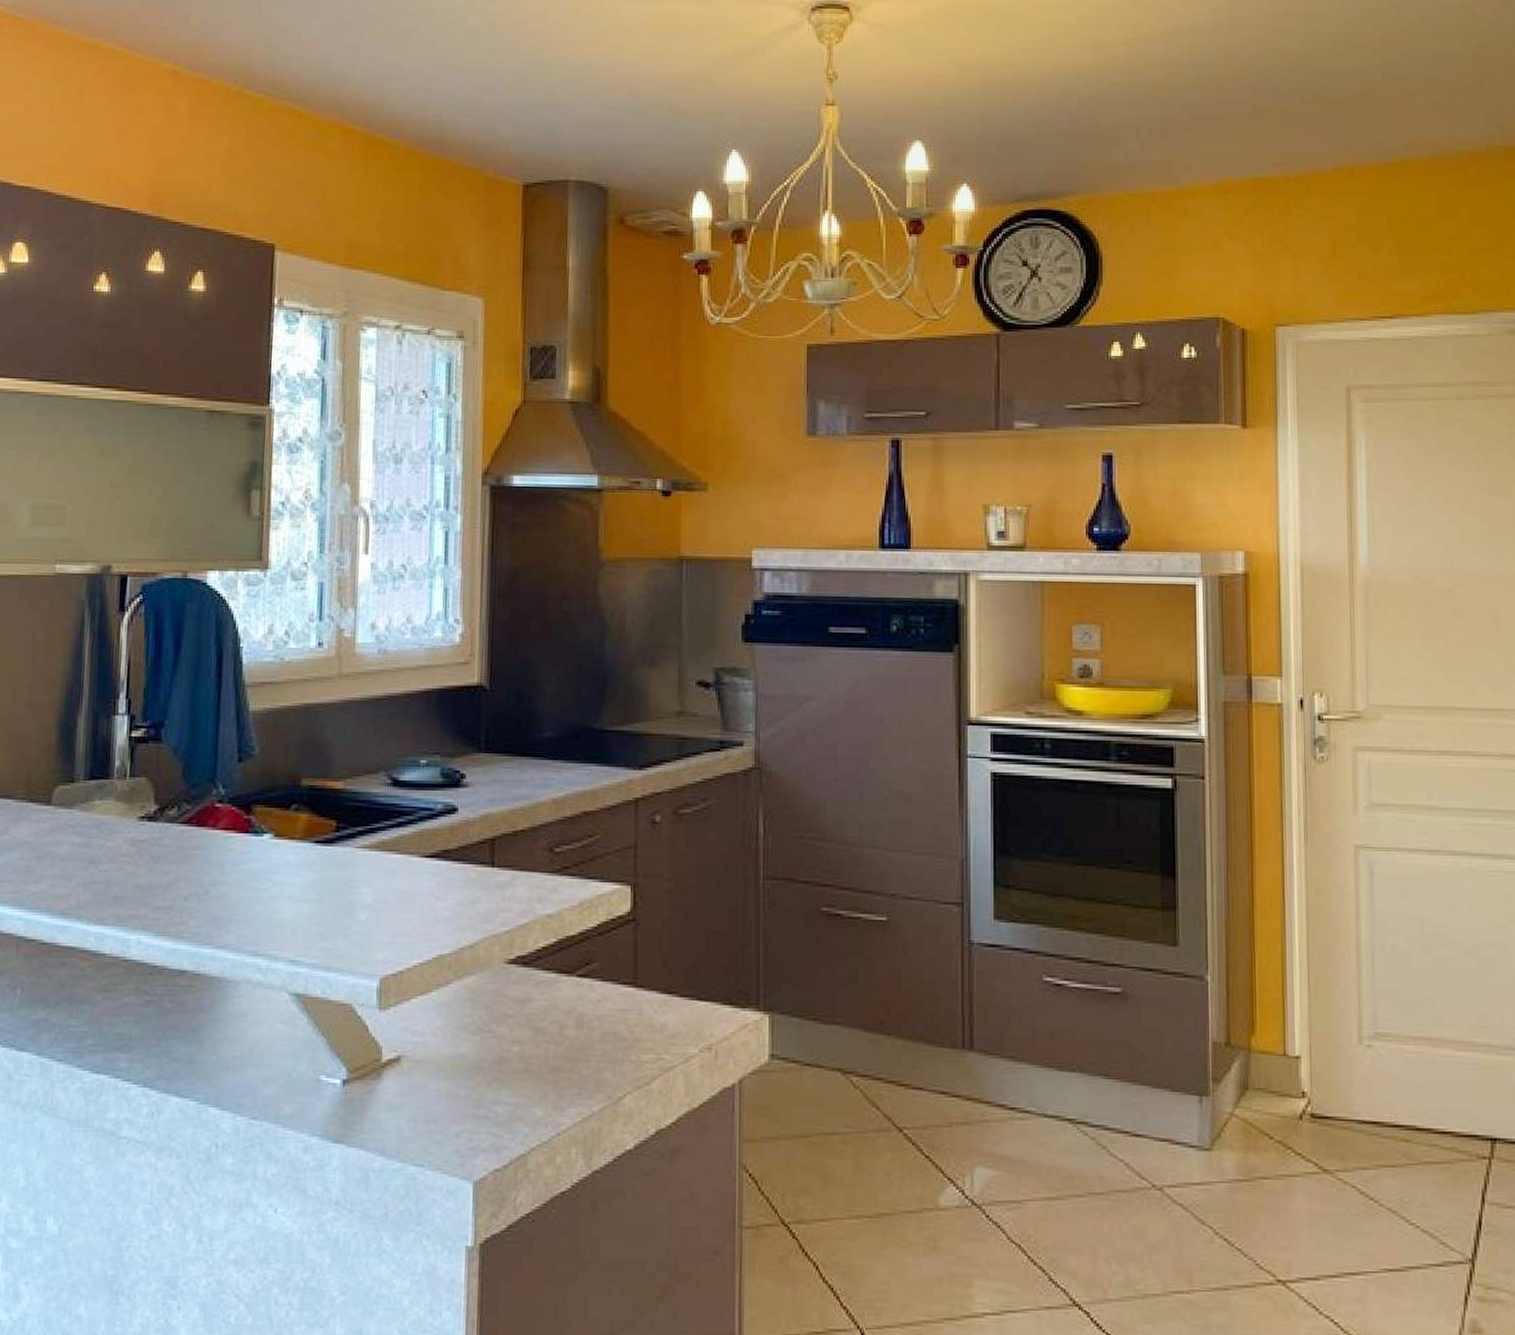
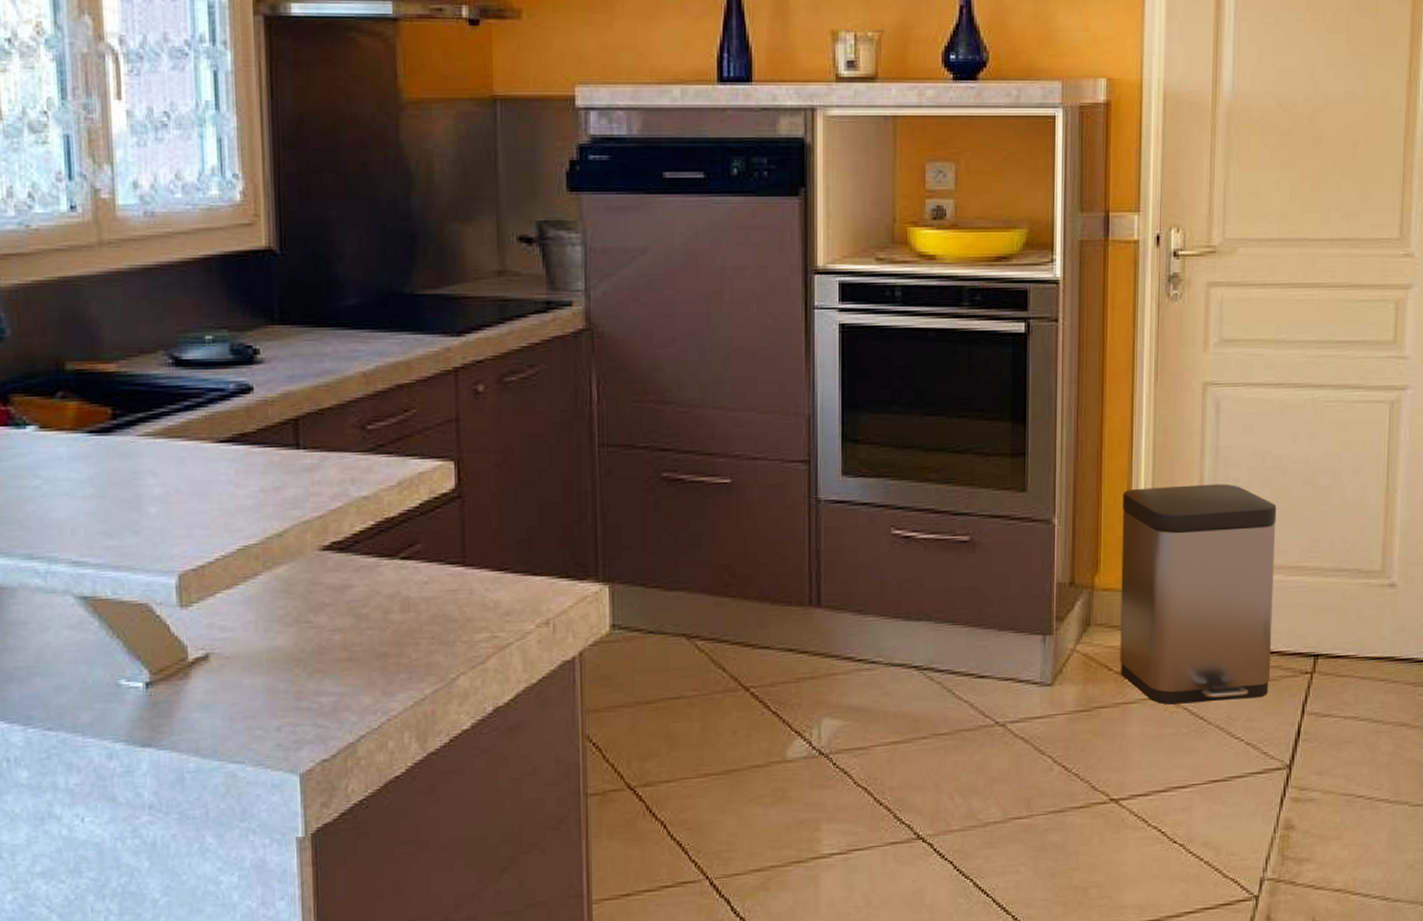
pedal bin: none [1277,949,1445,1182] -> present [1120,483,1277,705]

